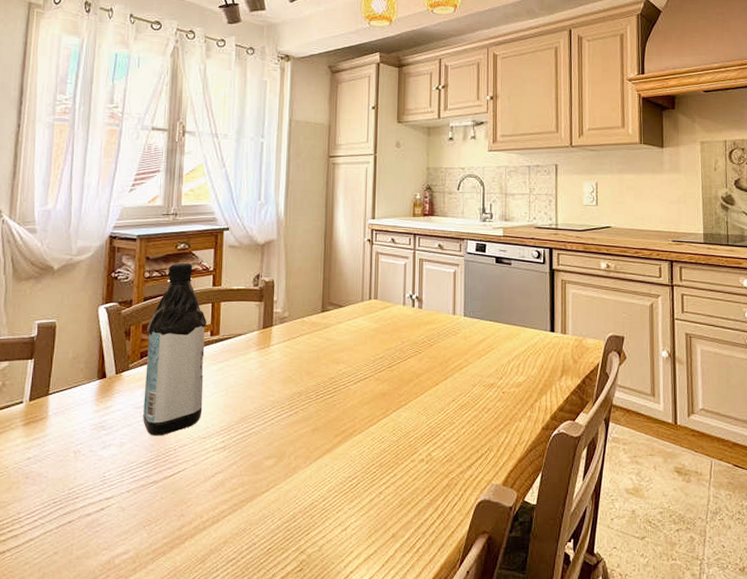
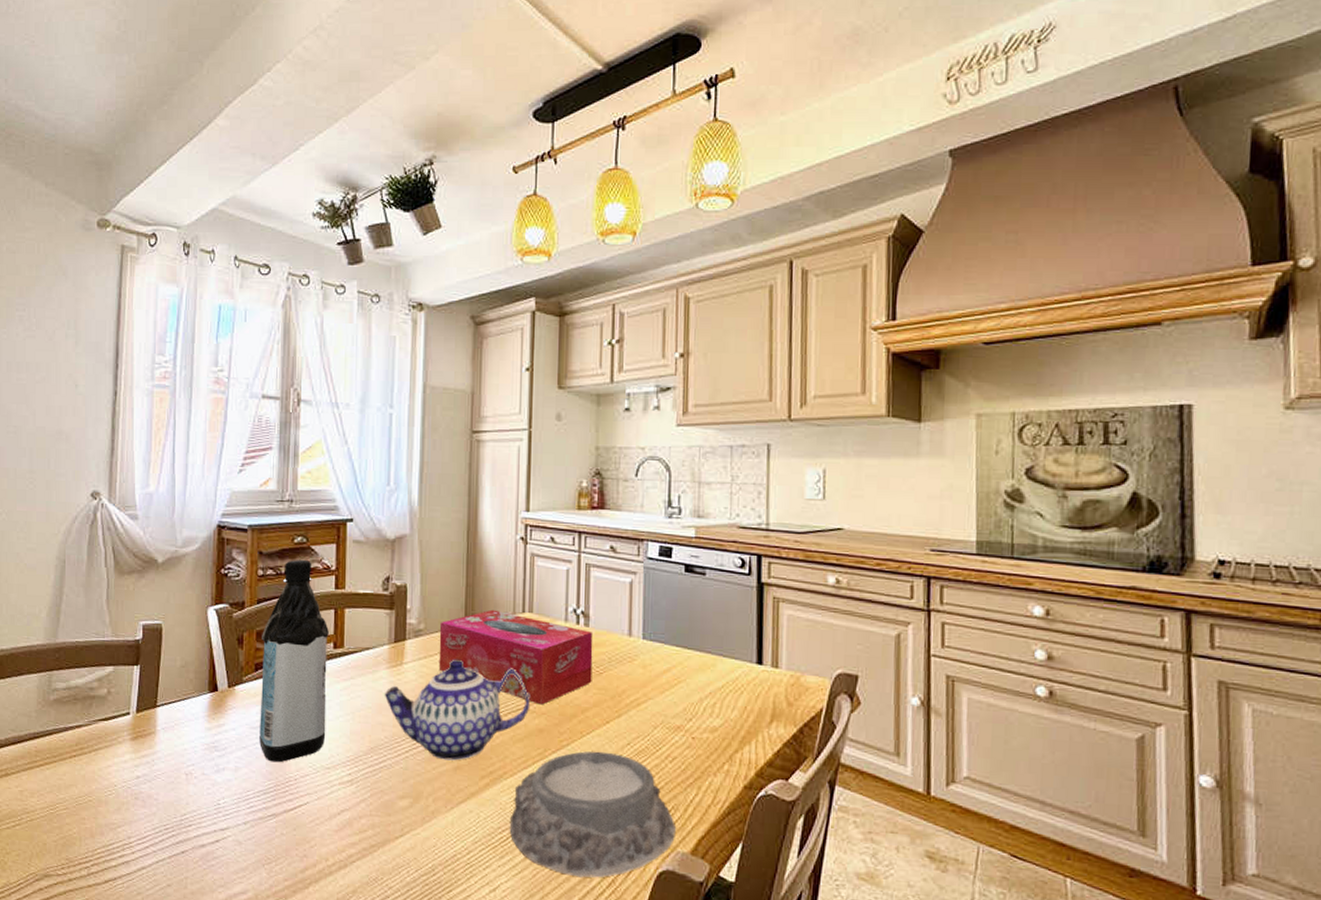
teapot: none [253,339,375,424] -> present [384,659,530,761]
tissue box: none [300,298,426,373] -> present [438,609,593,705]
mortar: none [358,408,492,512] -> present [509,751,677,878]

